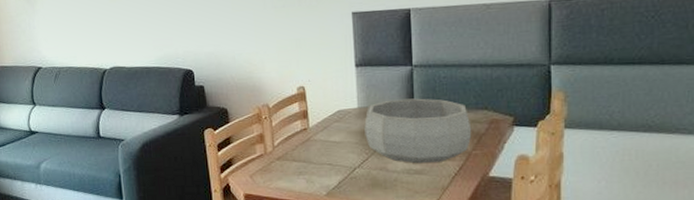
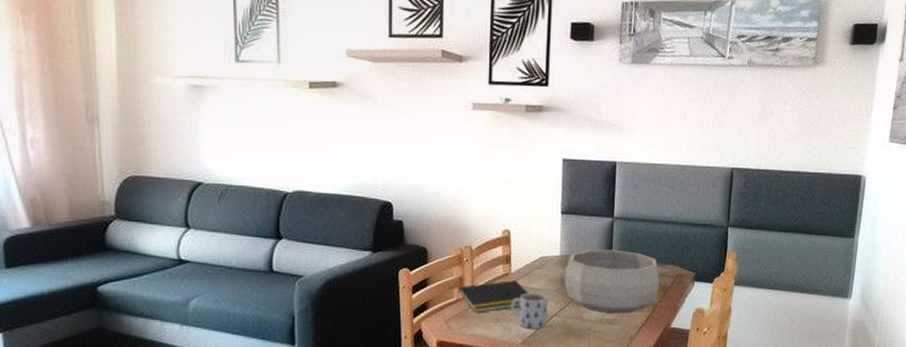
notepad: none [258,135,329,168] -> present [457,280,528,313]
mug: none [312,145,350,181] -> present [511,292,548,329]

